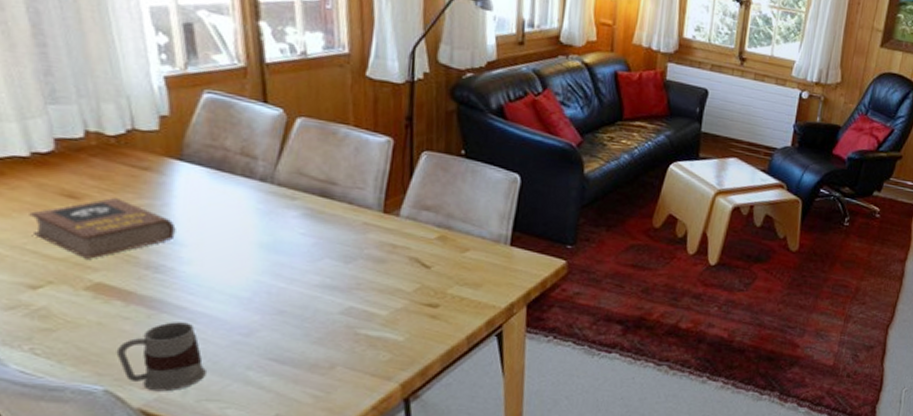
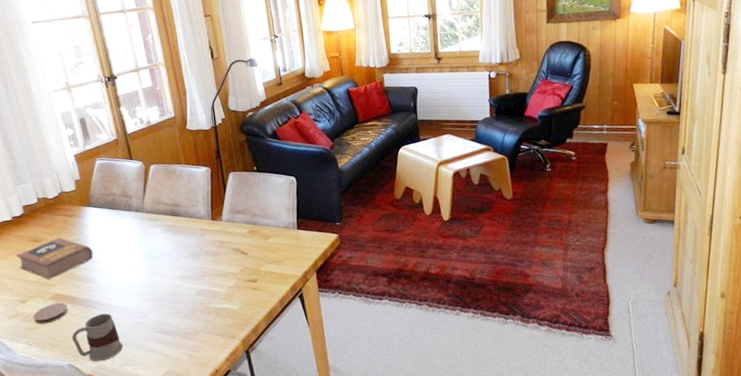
coaster: none [48,296,118,326] -> present [33,302,69,324]

